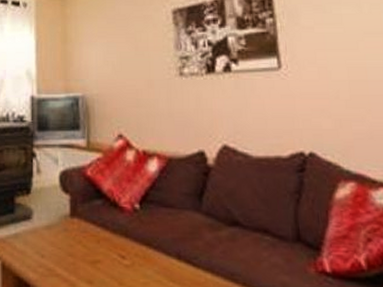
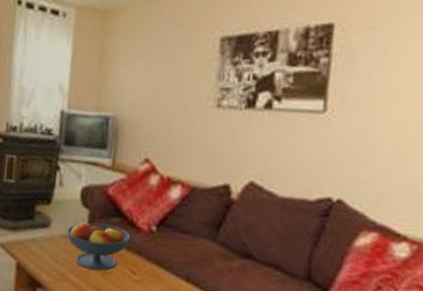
fruit bowl: none [49,208,116,260] -> present [66,222,131,271]

